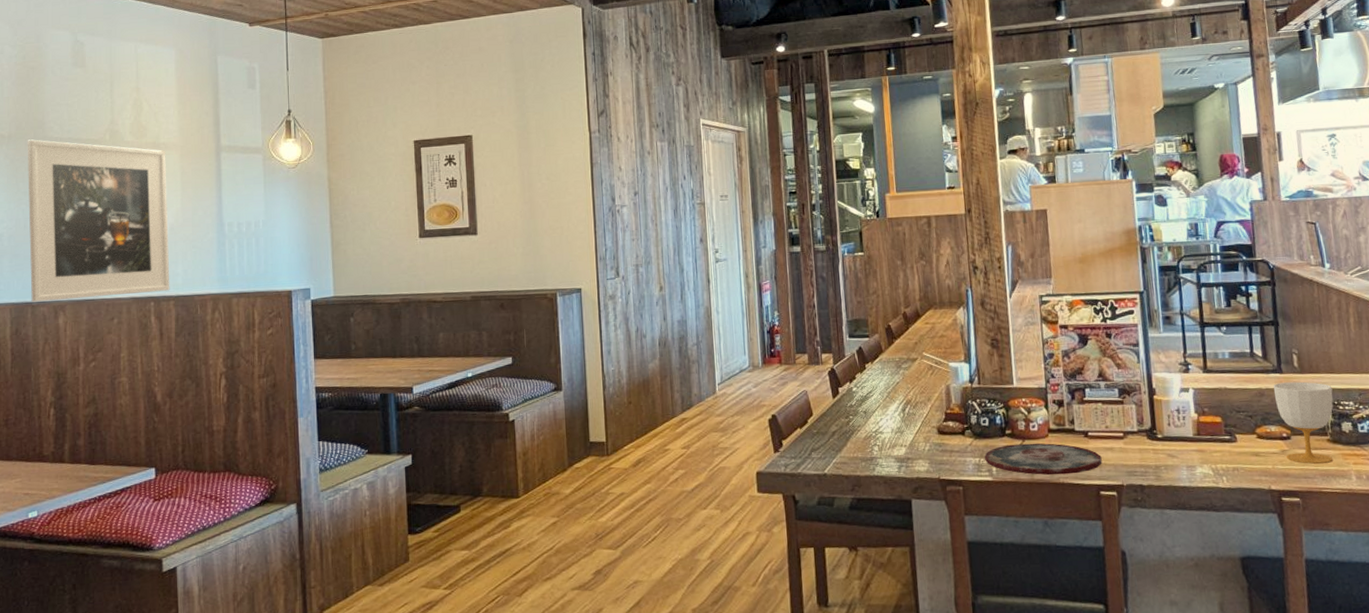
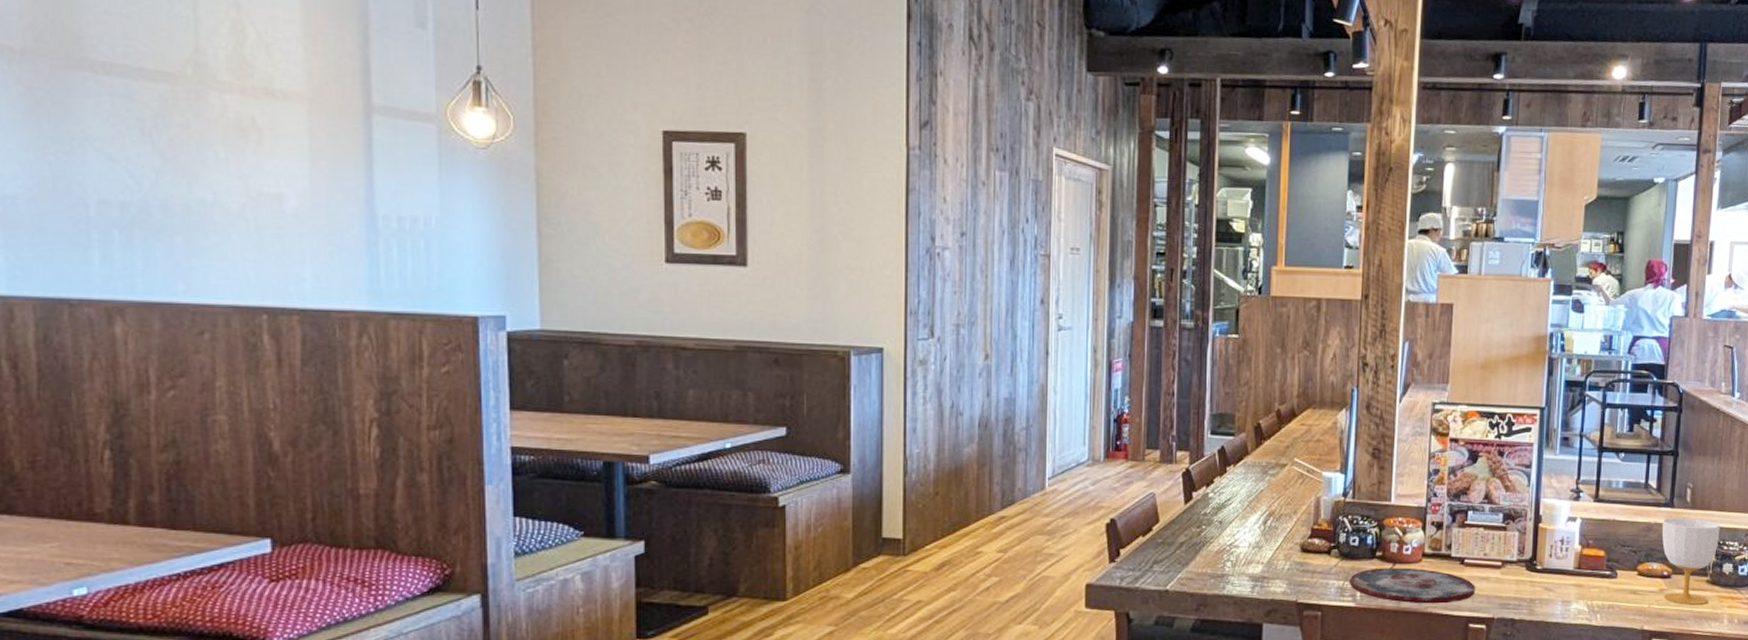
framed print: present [27,139,170,302] -> none [53,60,293,301]

